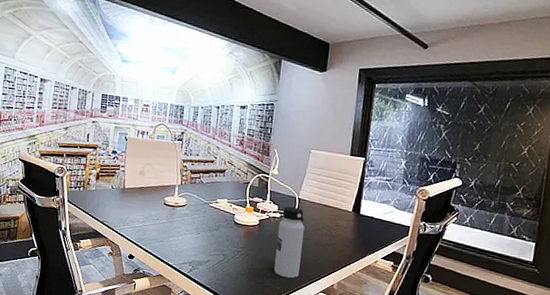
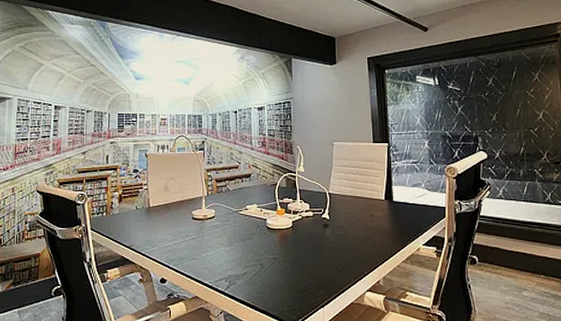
water bottle: present [274,206,305,279] -> none [312,202,341,281]

